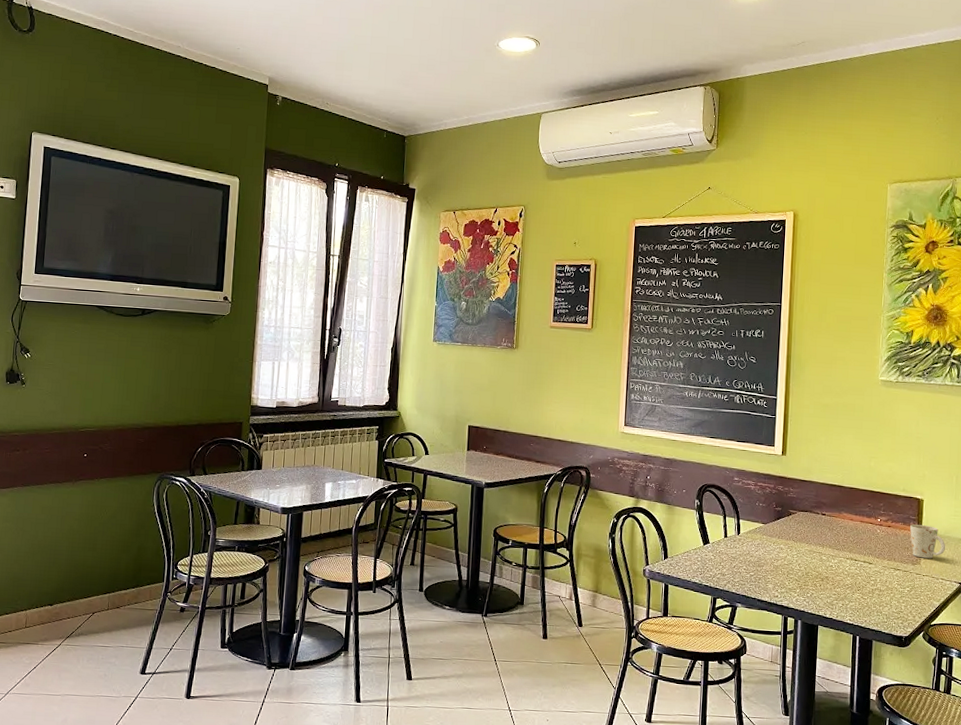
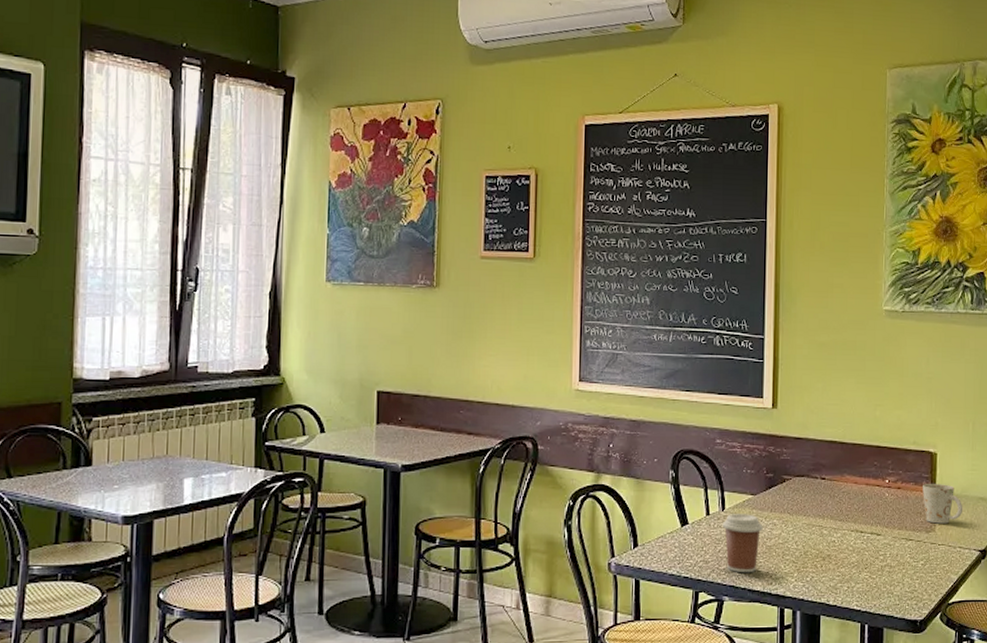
coffee cup: none [737,538,772,586] -> present [722,514,763,573]

